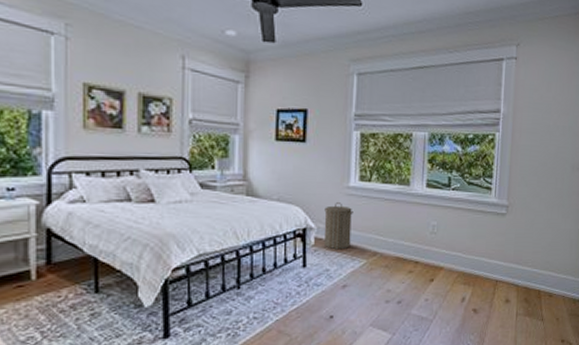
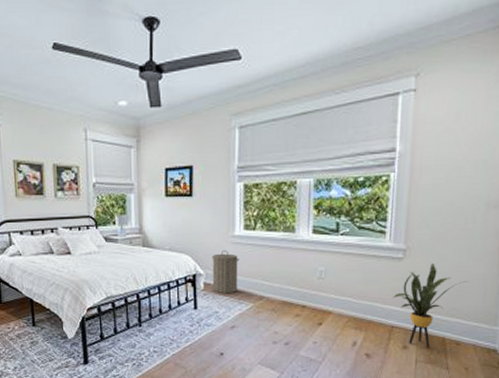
house plant: none [497,220,558,301] -> present [393,264,468,348]

